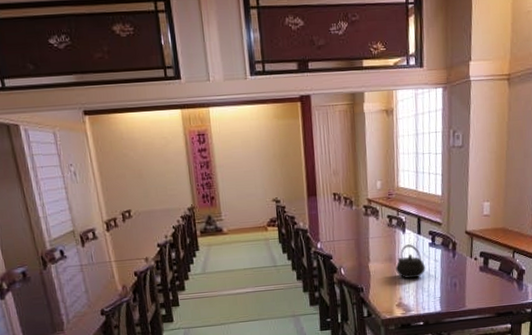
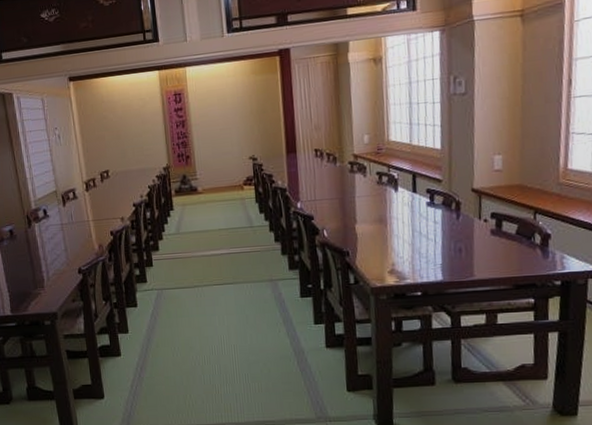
kettle: present [395,244,425,279] -> none [387,204,423,243]

